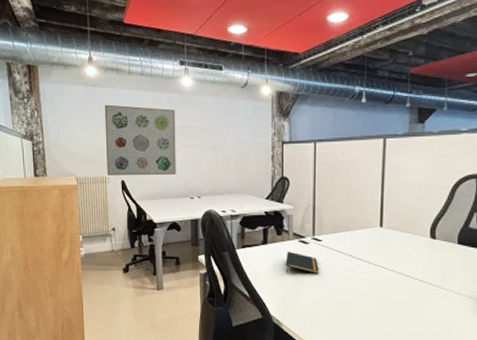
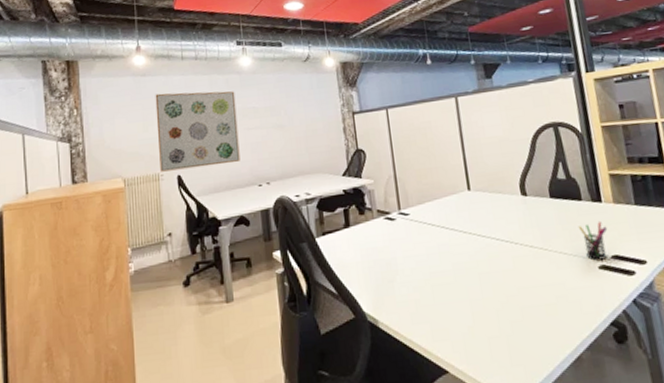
notepad: present [285,251,319,274] -> none [372,231,411,258]

